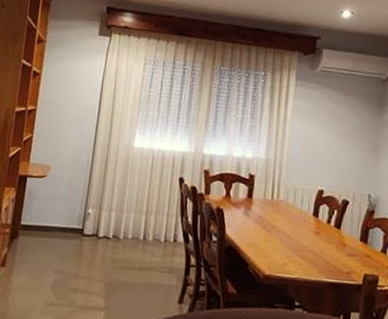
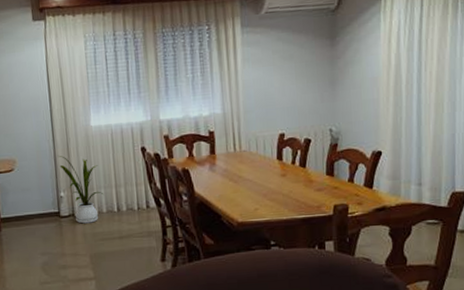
house plant: none [94,171,133,248] -> present [58,156,104,224]

